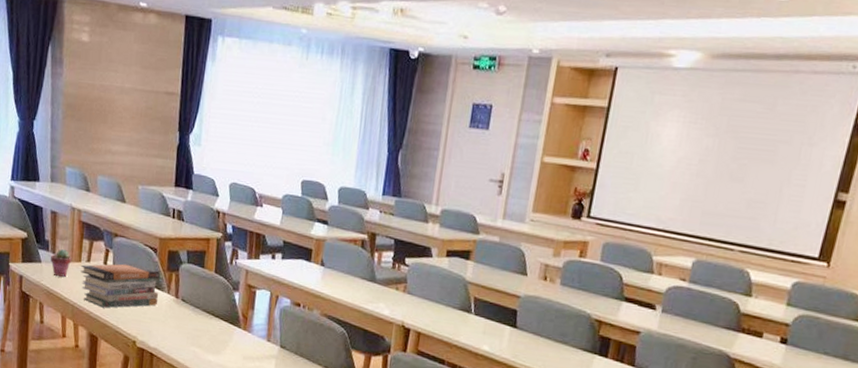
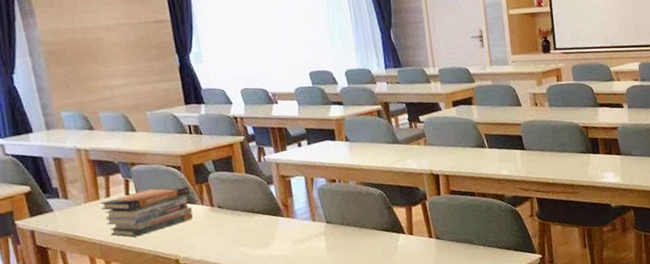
potted succulent: present [51,248,72,277] -> none [63,191,88,220]

